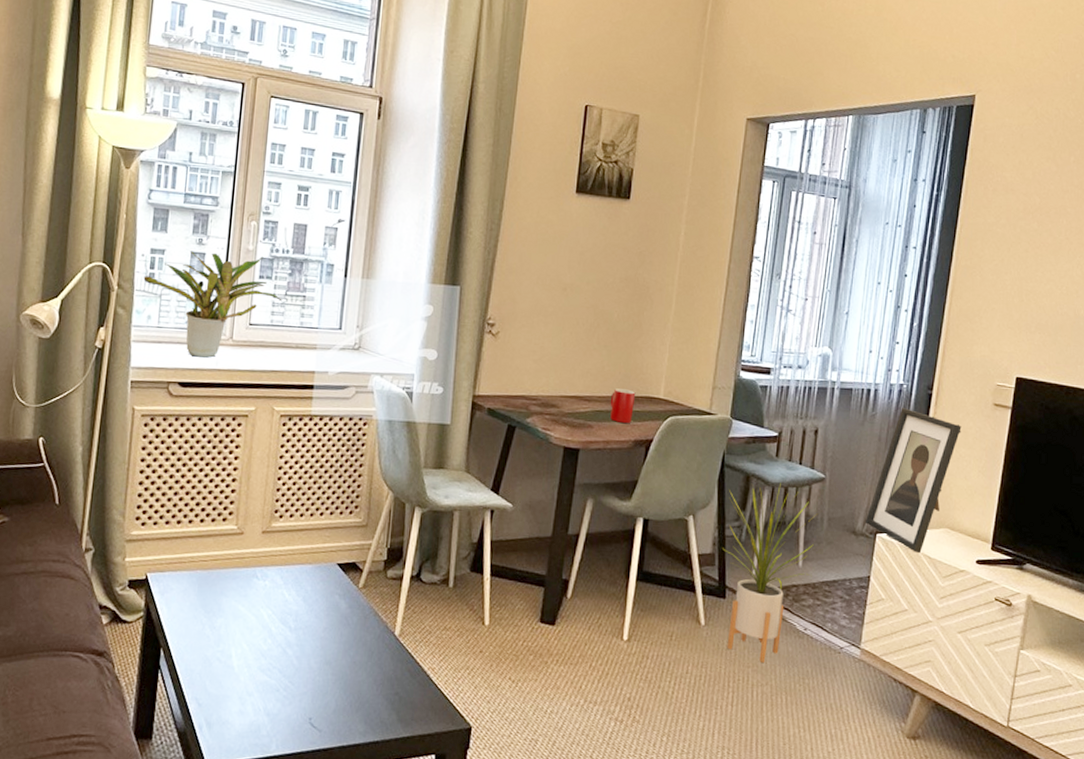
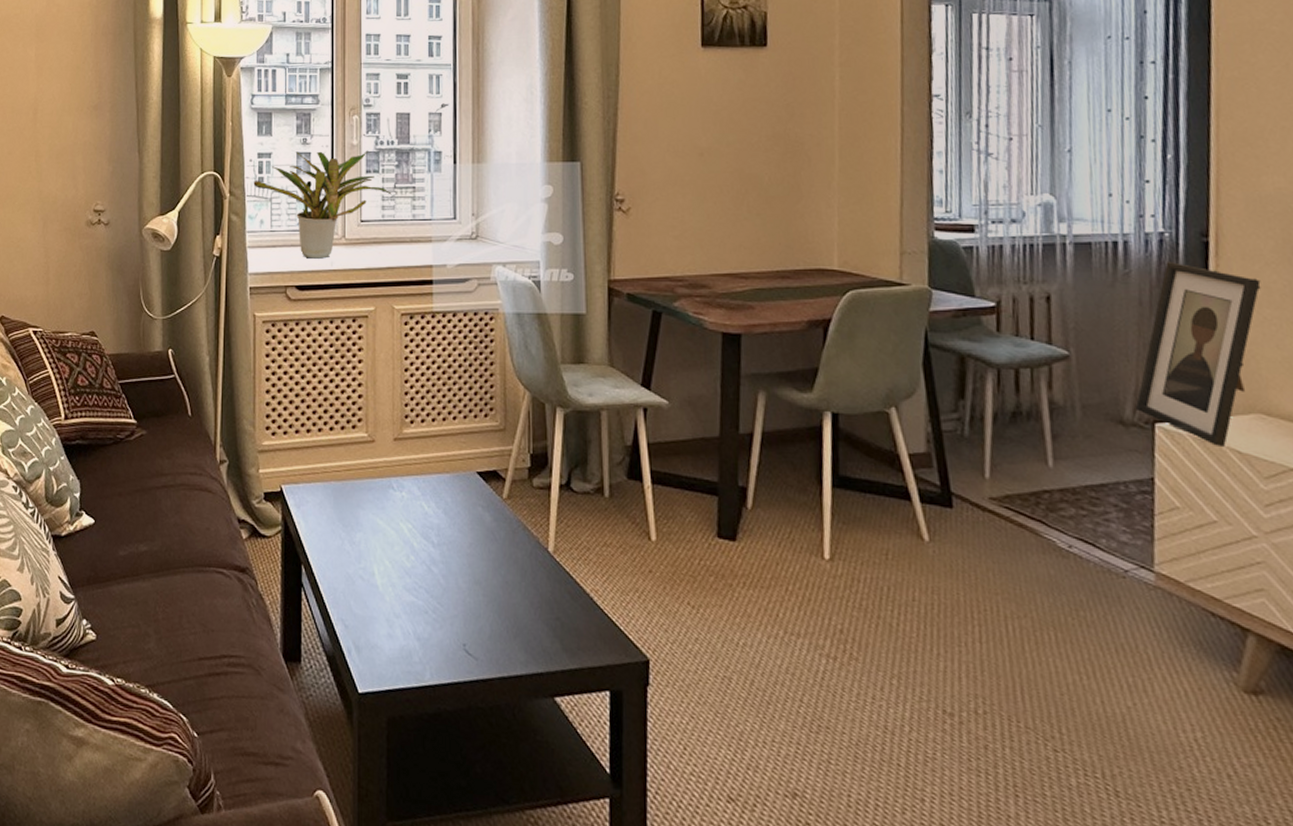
cup: present [610,388,636,424] -> none [772,262,803,302]
house plant: present [723,483,817,662] -> none [939,363,1070,589]

